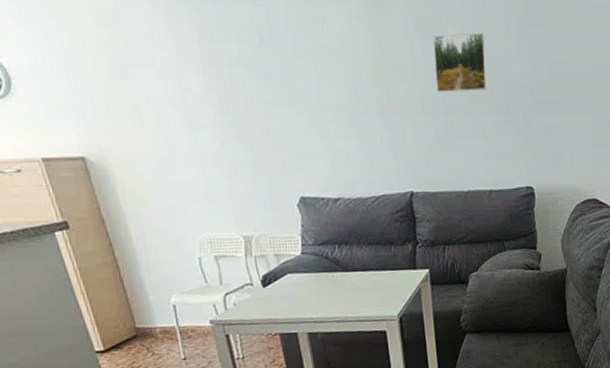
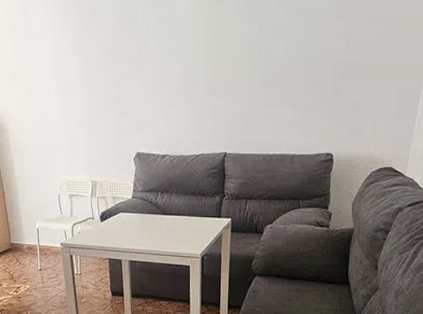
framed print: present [433,32,487,93] -> none [257,16,306,69]

